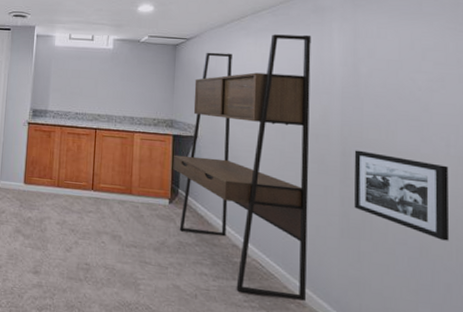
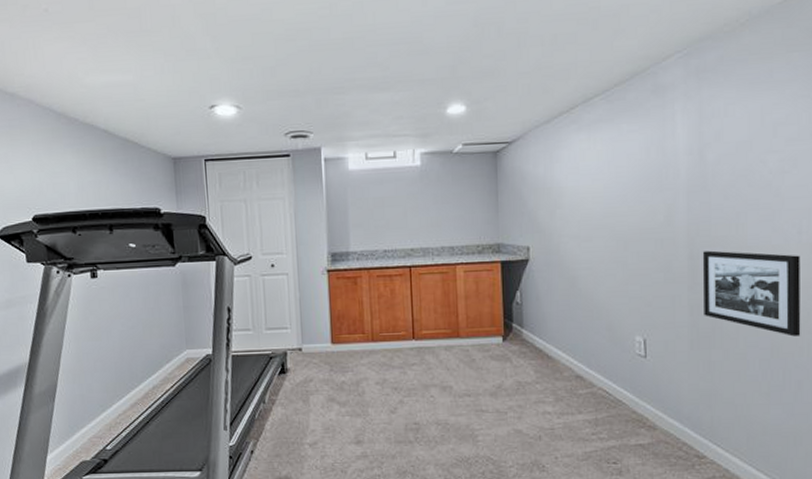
desk: present [173,34,312,301] -> none [504,121,657,425]

